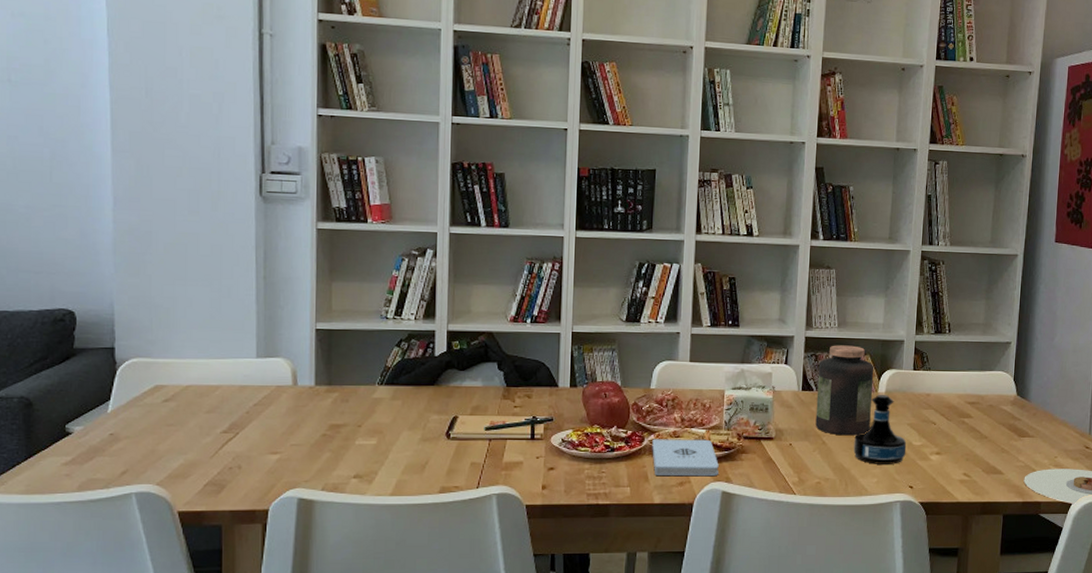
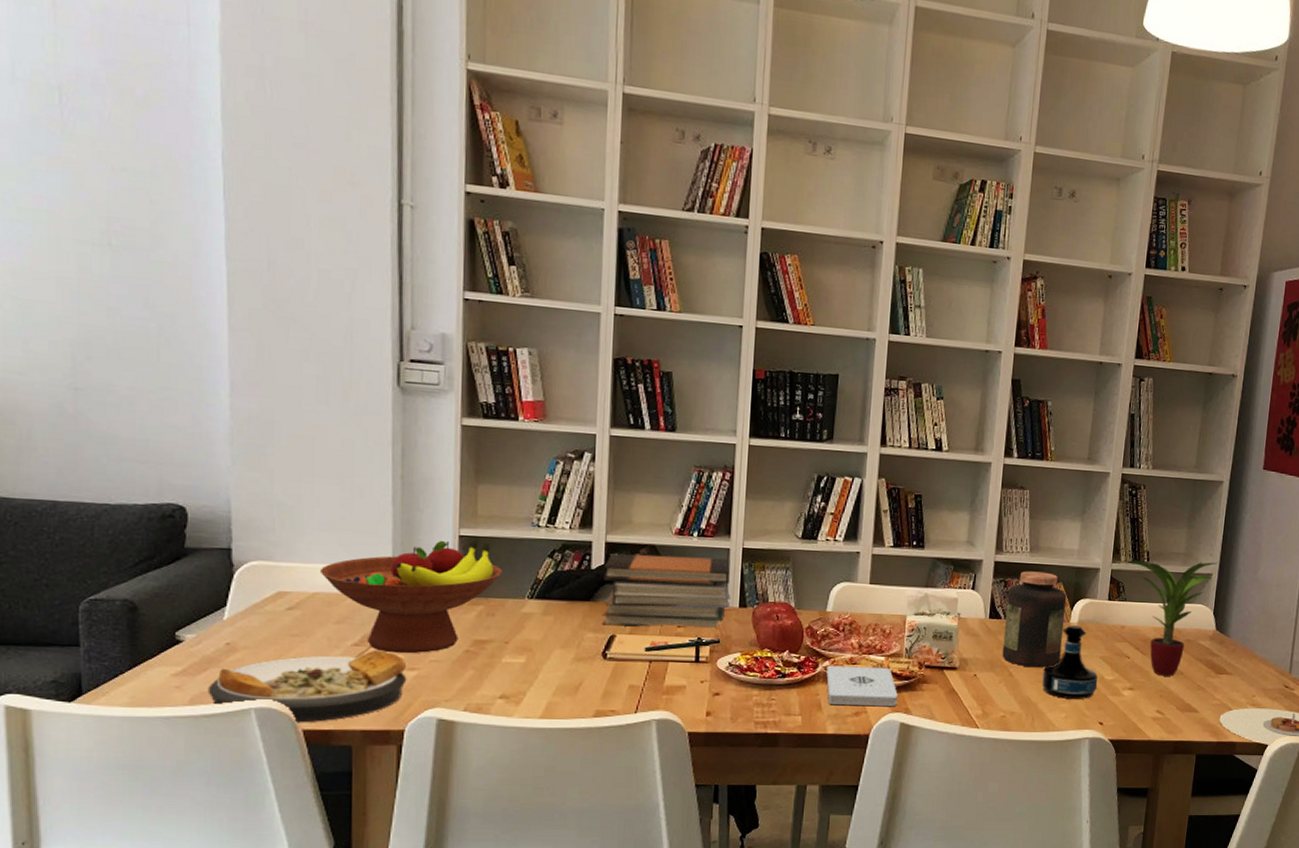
plate: none [94,436,270,505] -> present [207,650,407,723]
fruit bowl: none [192,330,355,439] -> present [319,537,502,654]
book stack: none [445,340,562,408] -> present [601,553,731,628]
potted plant: none [930,330,1016,441] -> present [1128,559,1218,676]

